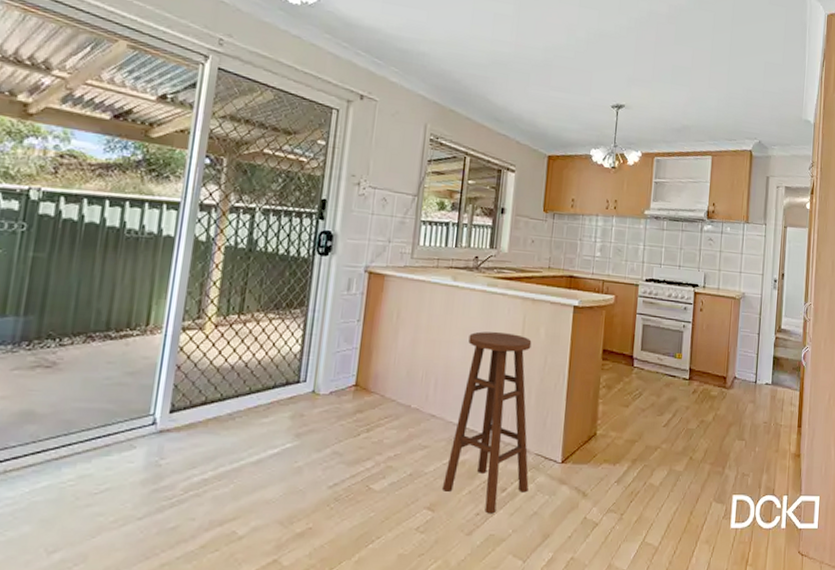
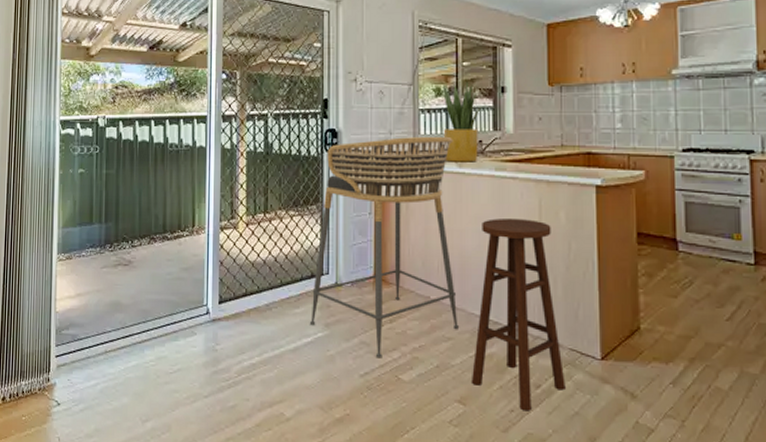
bar stool: none [277,246,451,469] -> present [309,136,460,359]
planter: none [440,199,482,277] -> present [443,83,483,162]

